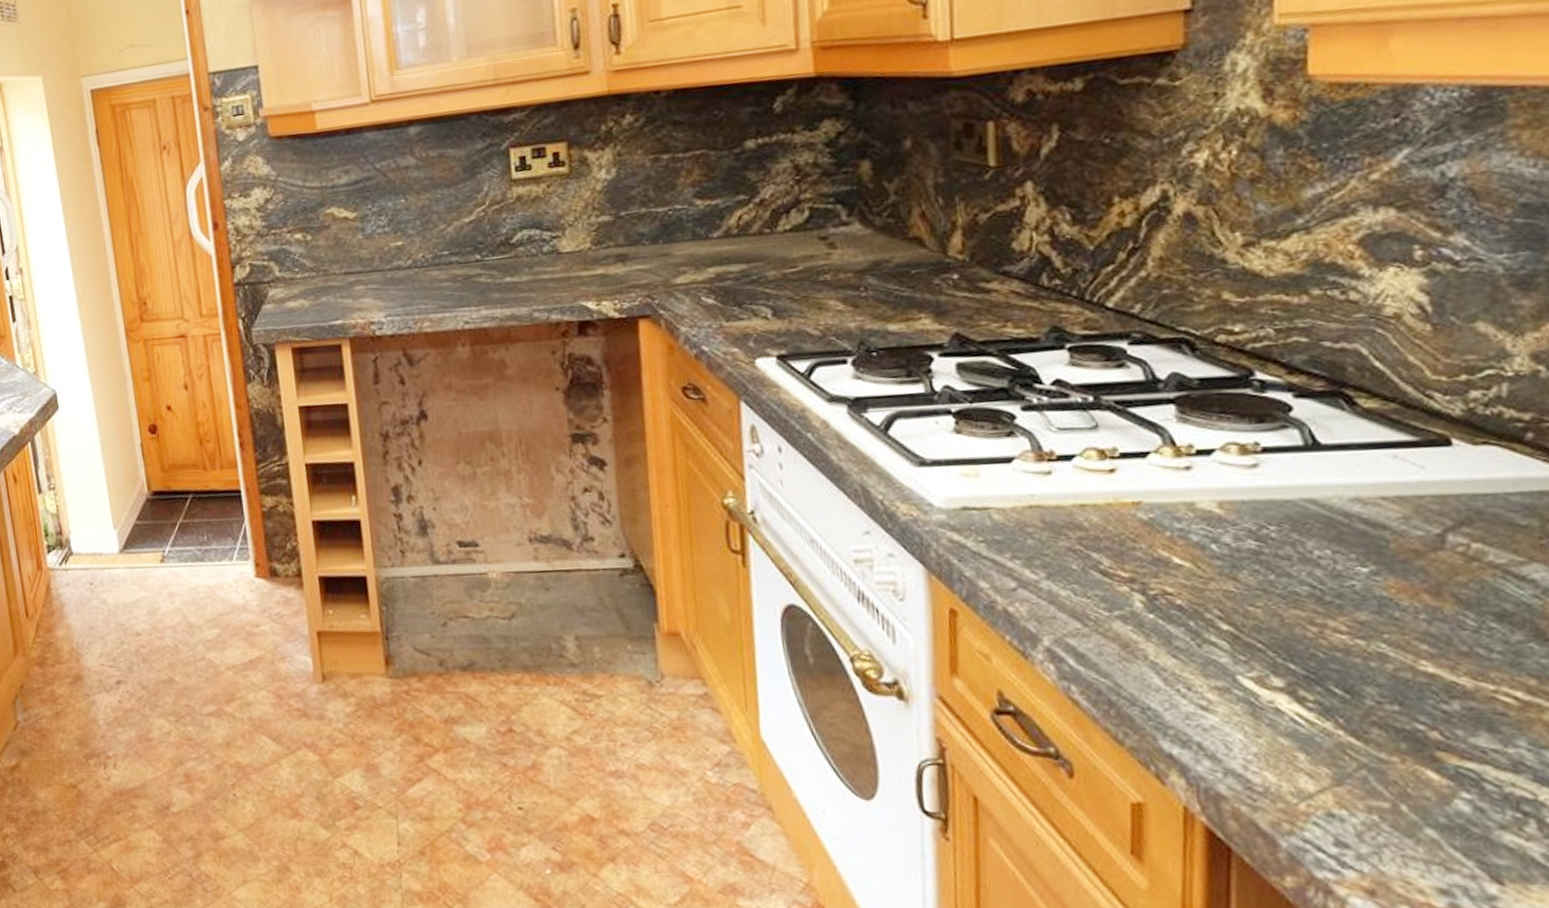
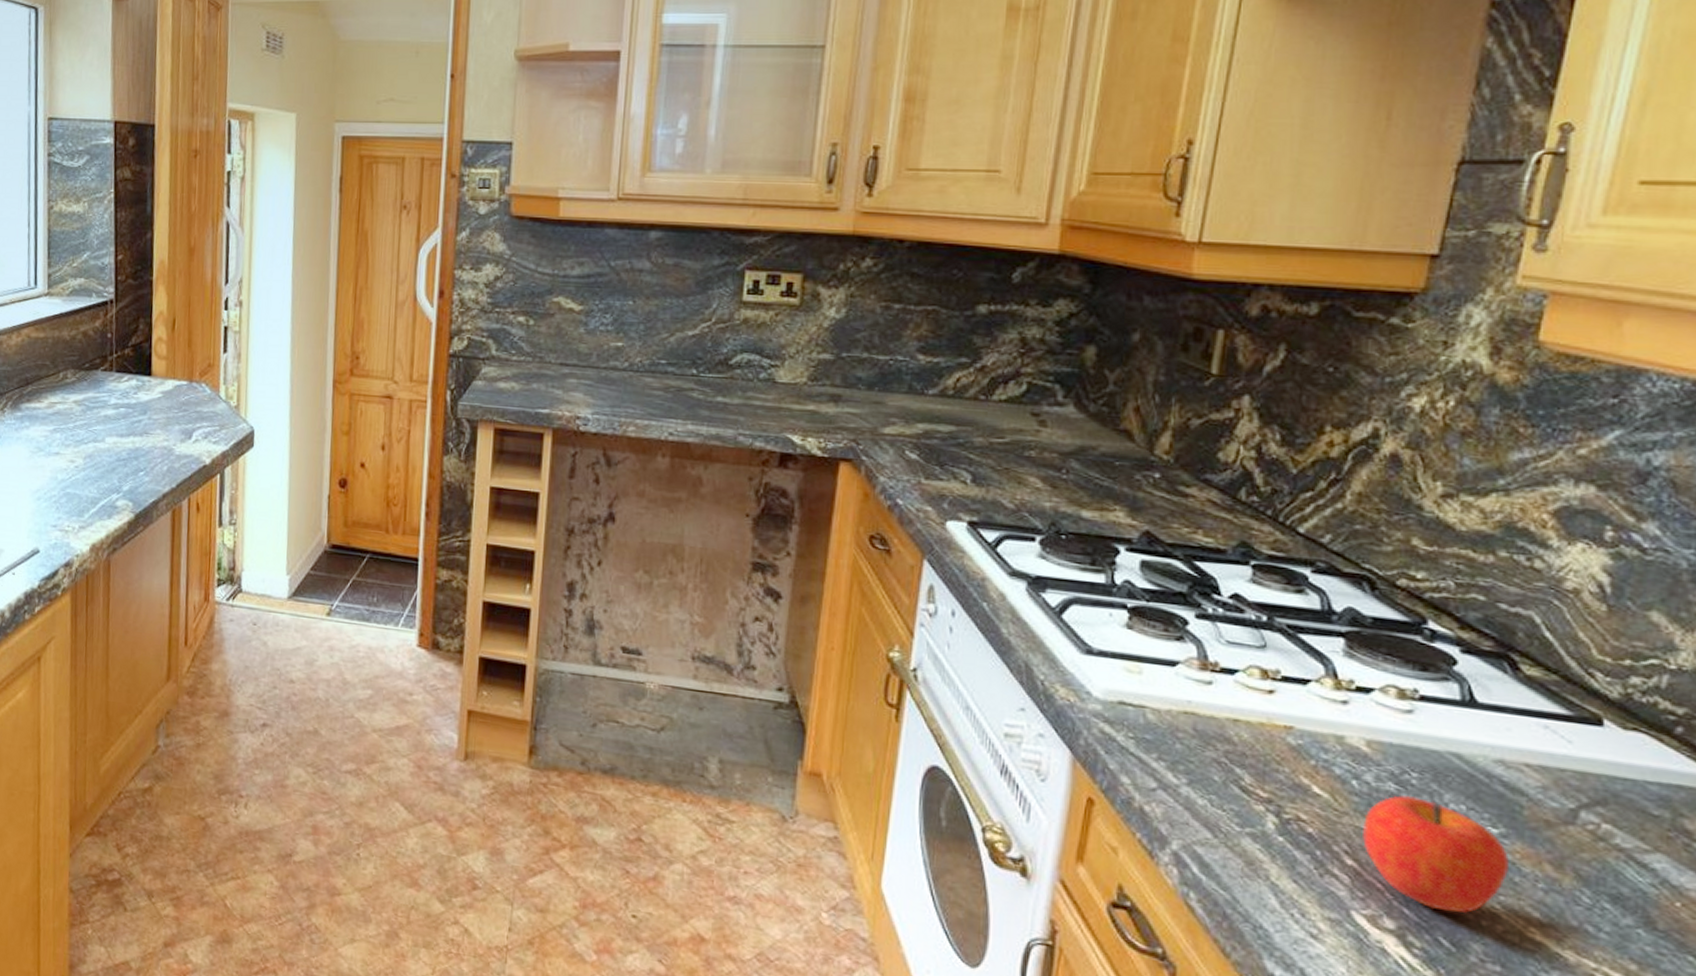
fruit: none [1231,550,1387,660] -> present [1363,795,1509,913]

